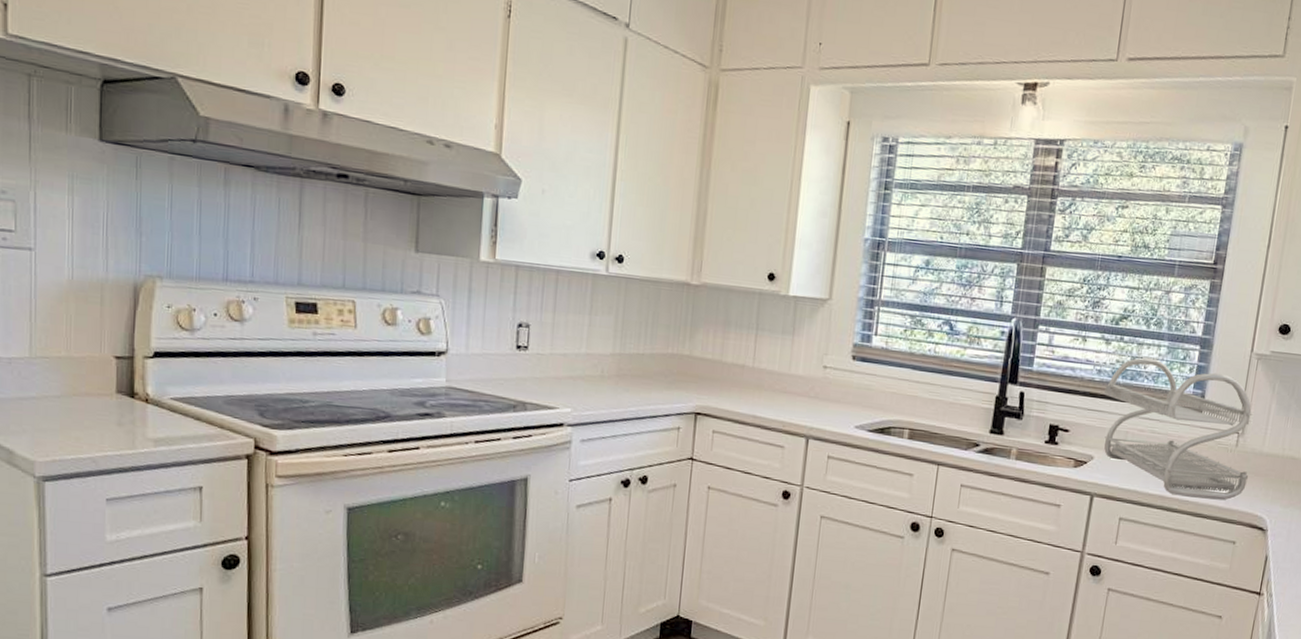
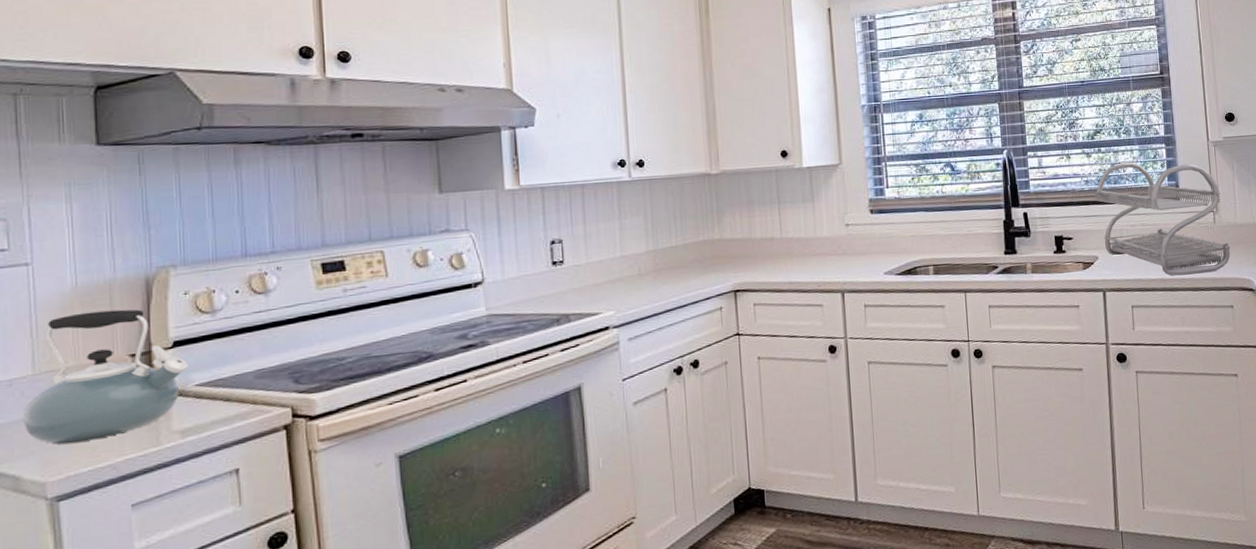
kettle: none [18,306,167,431] -> present [22,309,189,444]

